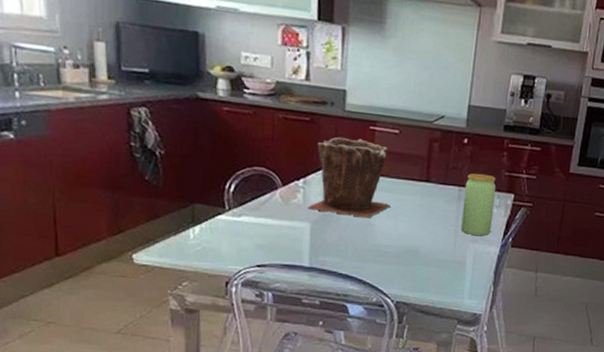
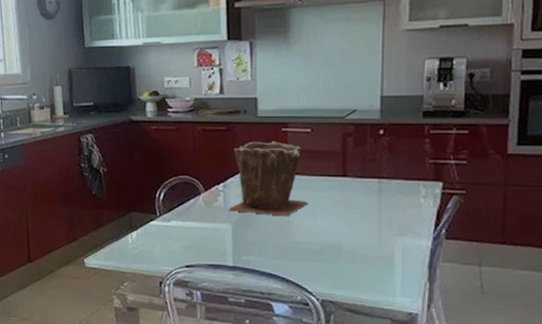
jar: present [461,173,496,236] -> none [385,163,421,228]

